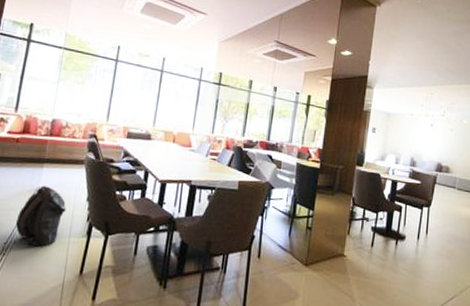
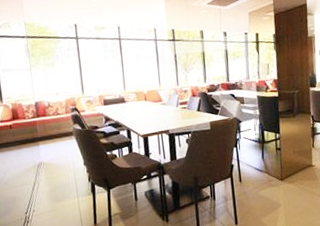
backpack: present [15,186,66,247] -> none [29,160,69,211]

